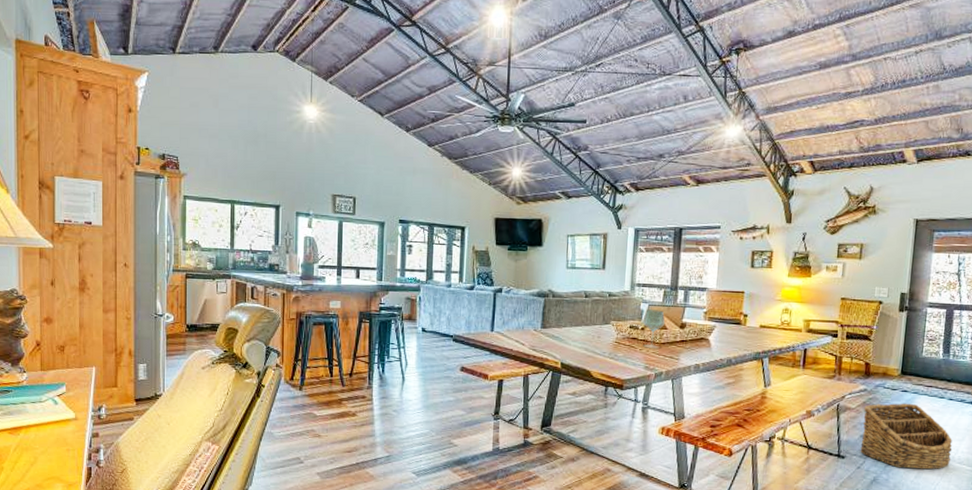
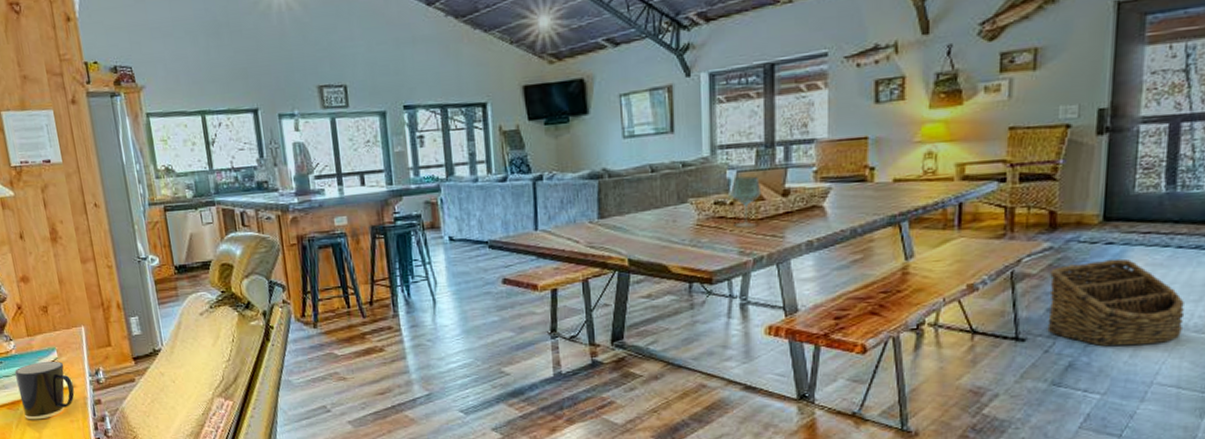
mug: none [23,394,76,446] -> present [15,360,75,420]

